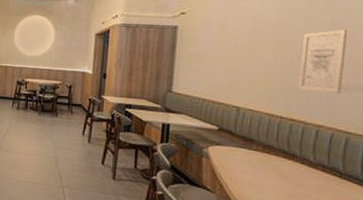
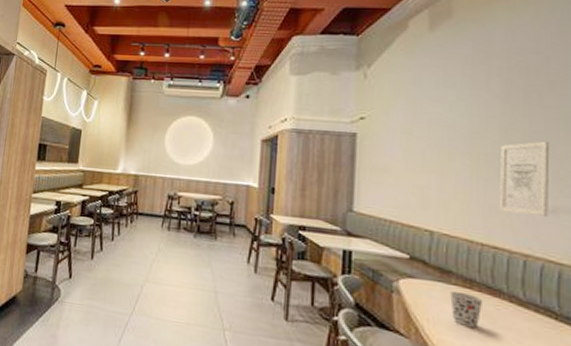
cup: none [251,155,279,184] -> present [450,291,484,327]

